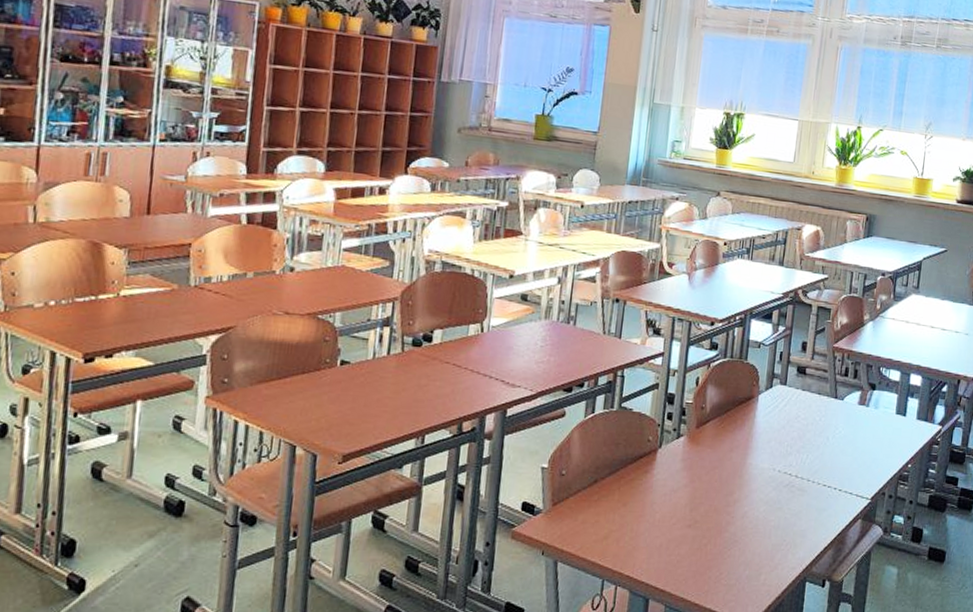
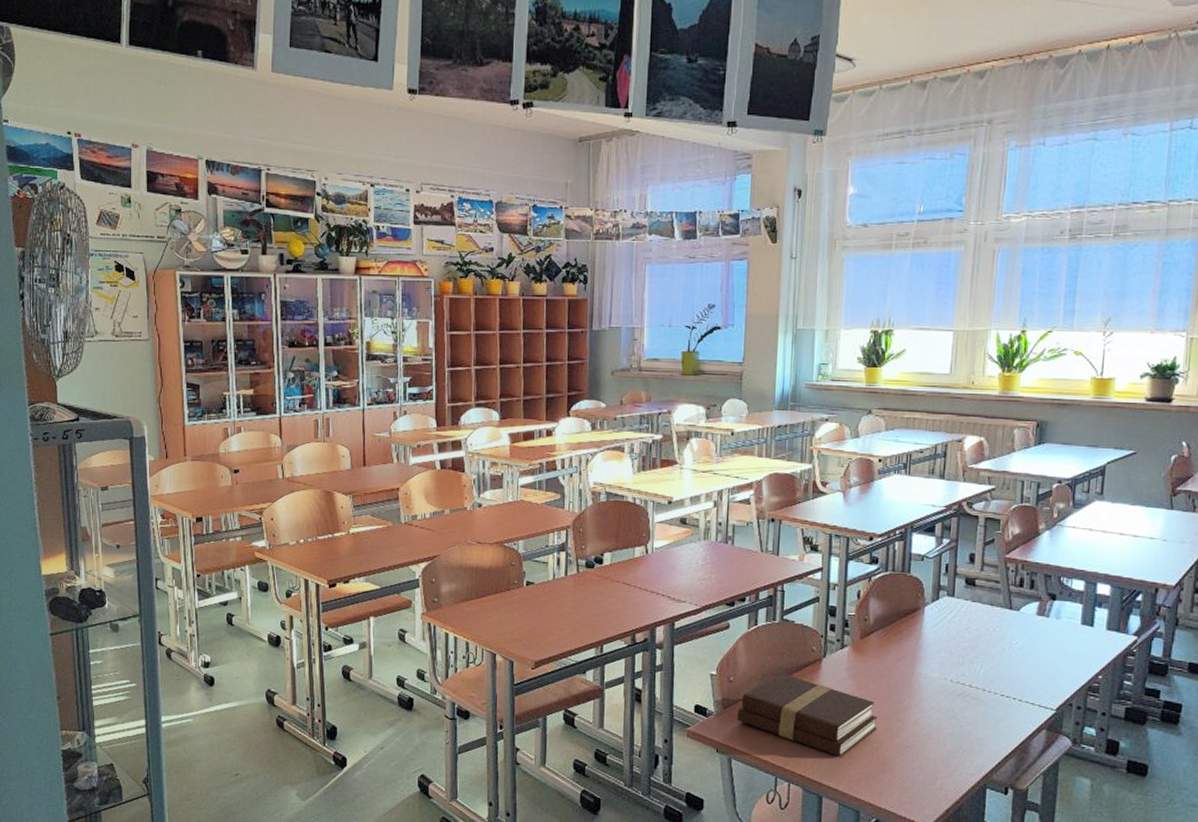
book: none [566,465,709,554] -> present [737,673,878,757]

